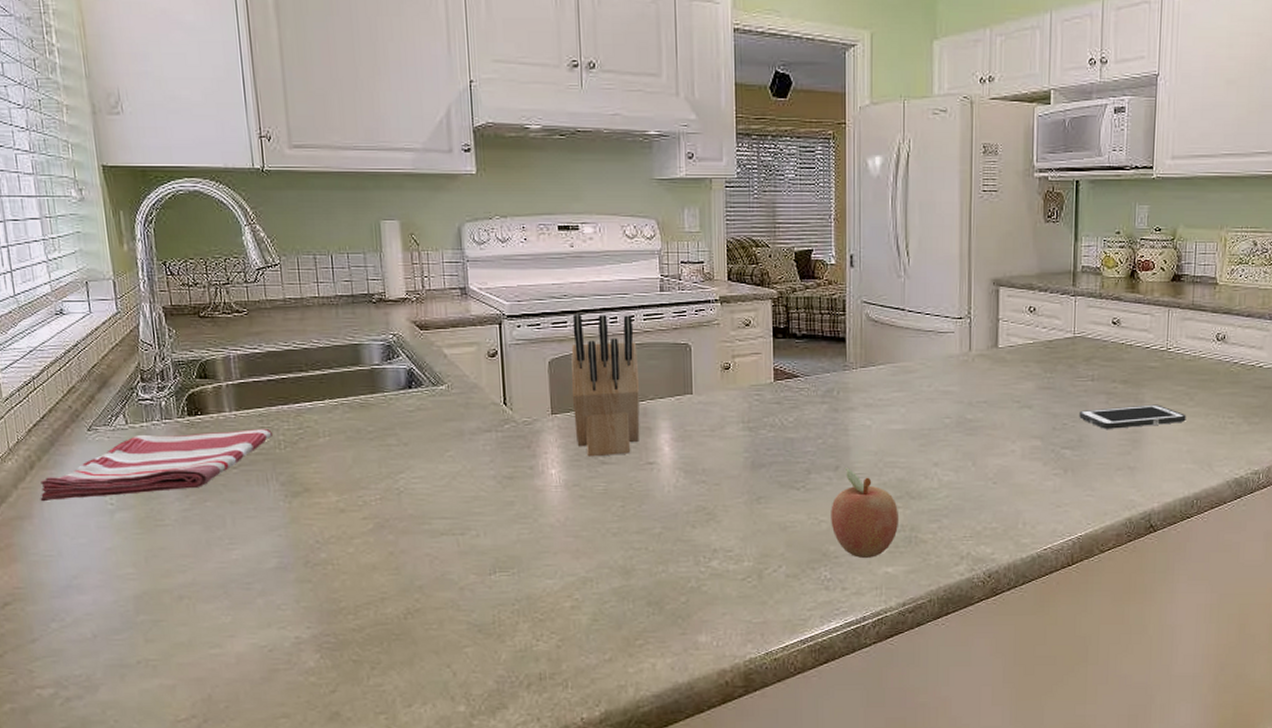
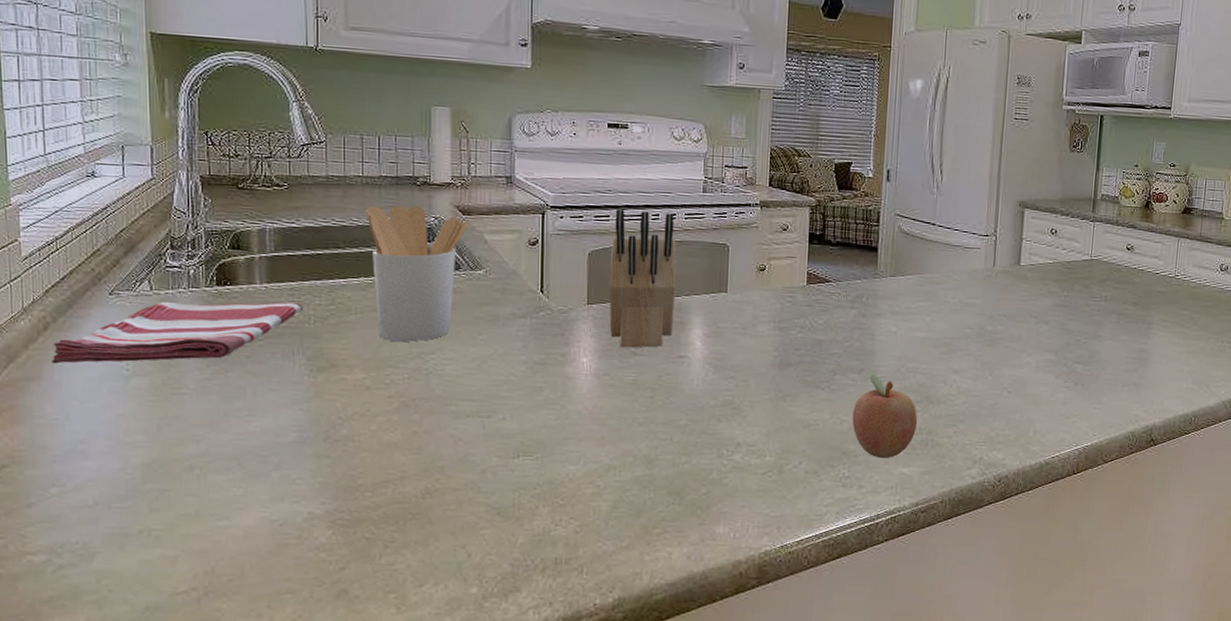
utensil holder: none [324,324,426,462] -> present [365,206,467,342]
cell phone: present [1079,404,1186,429] -> none [1091,326,1189,348]

